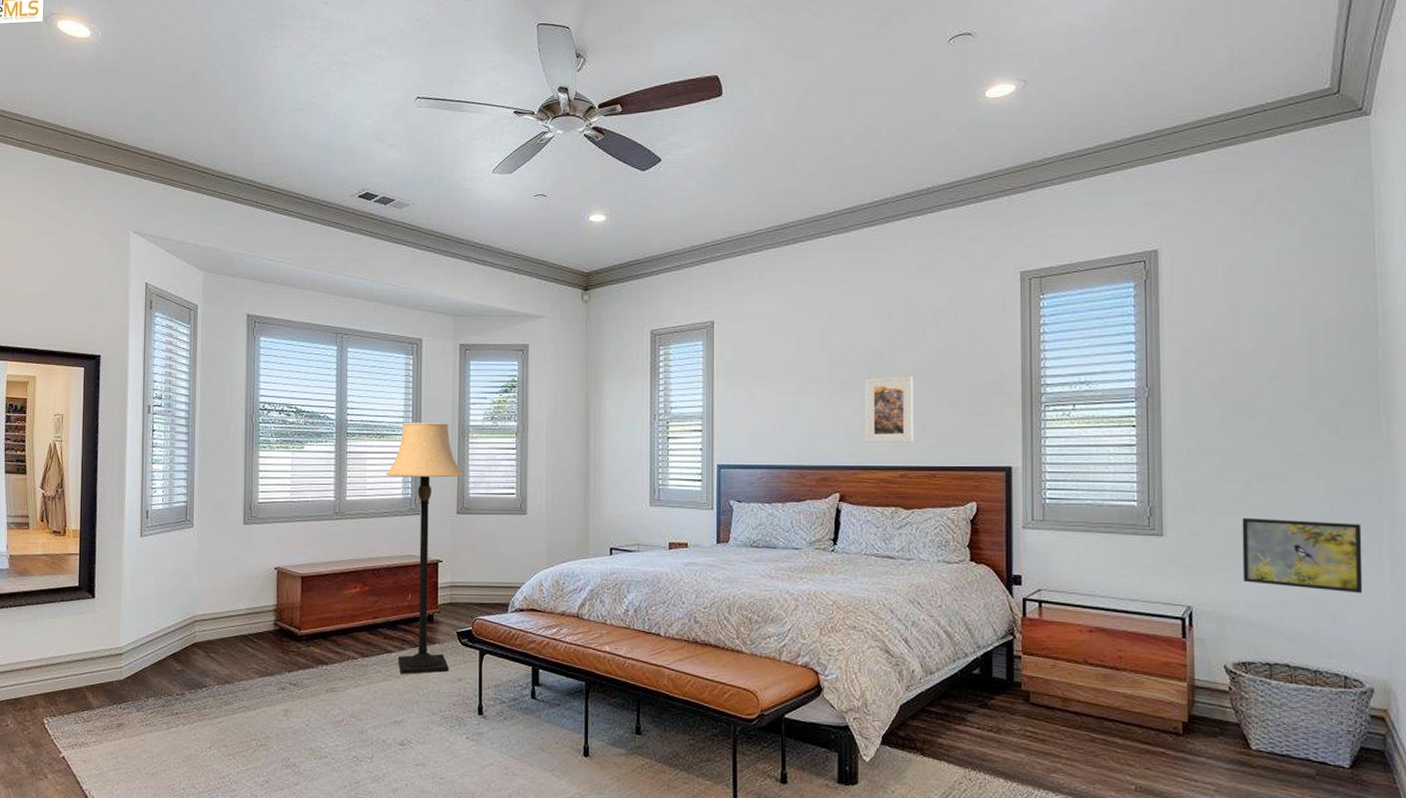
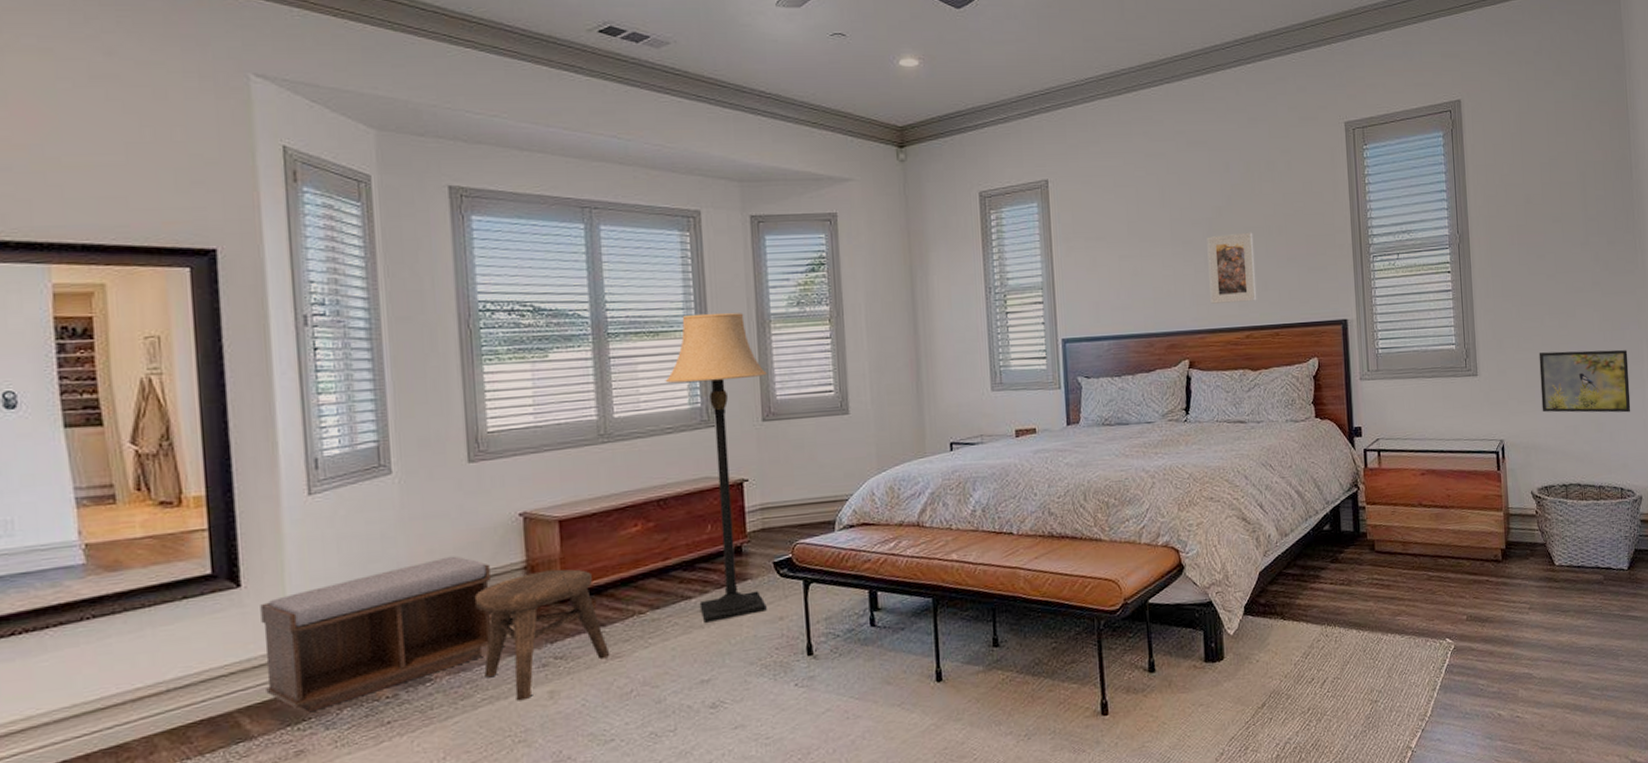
bench: none [104,594,251,697] -> present [260,556,492,713]
stool: none [239,614,330,714] -> present [474,569,610,701]

